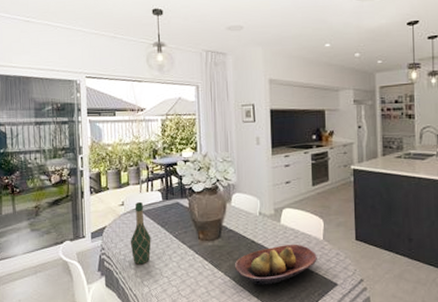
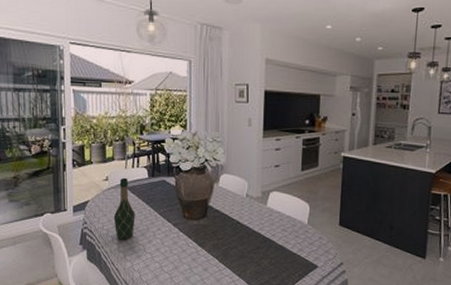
fruit bowl: present [235,244,317,285] -> none [219,226,301,265]

